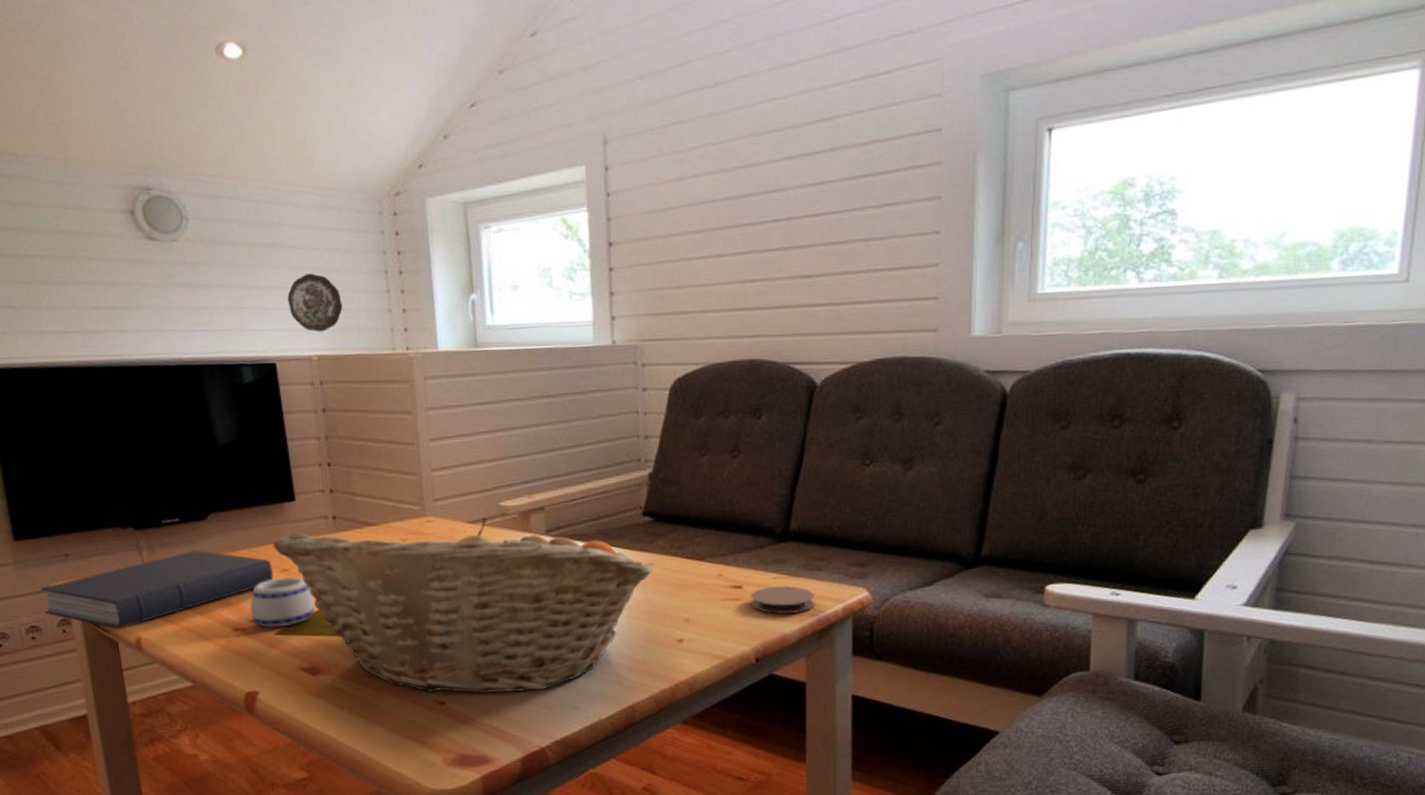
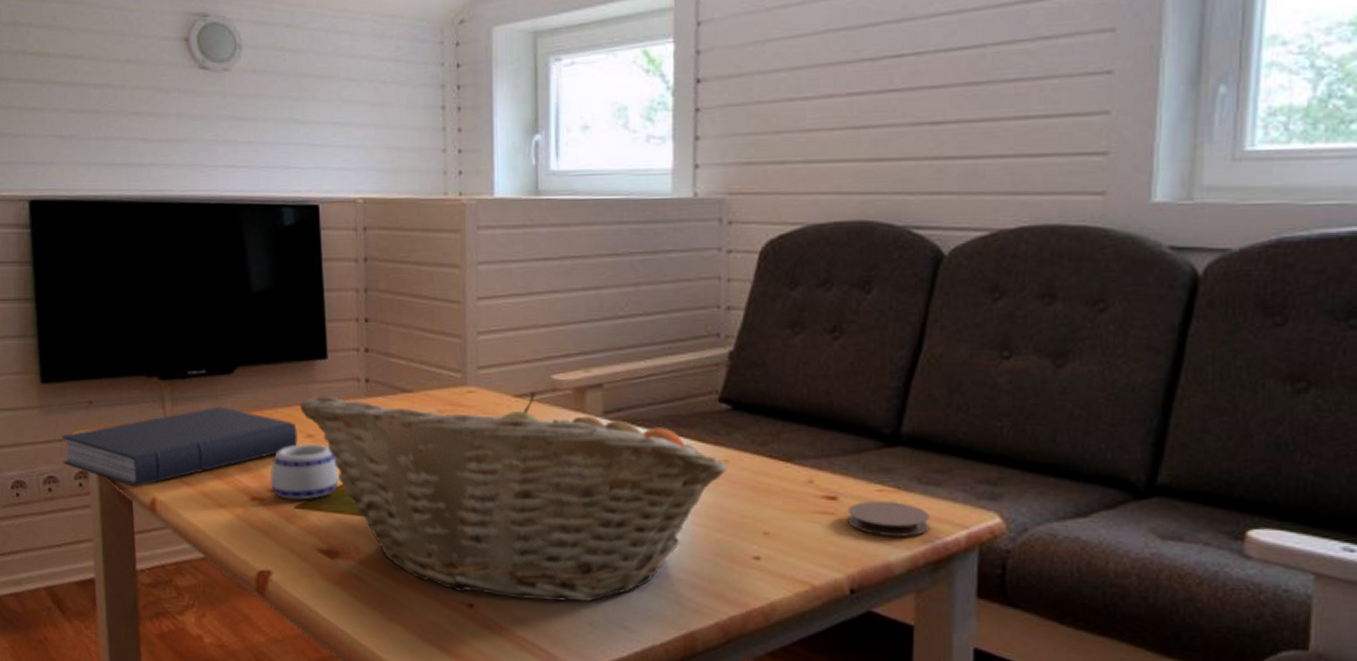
decorative plate: present [287,273,343,332] -> none [337,108,394,173]

